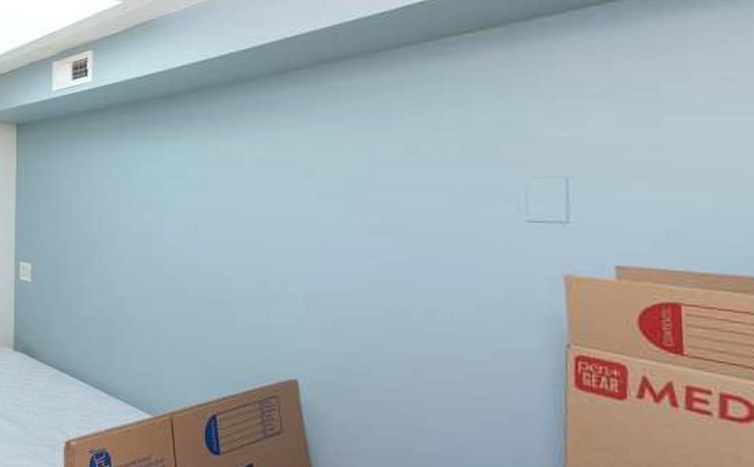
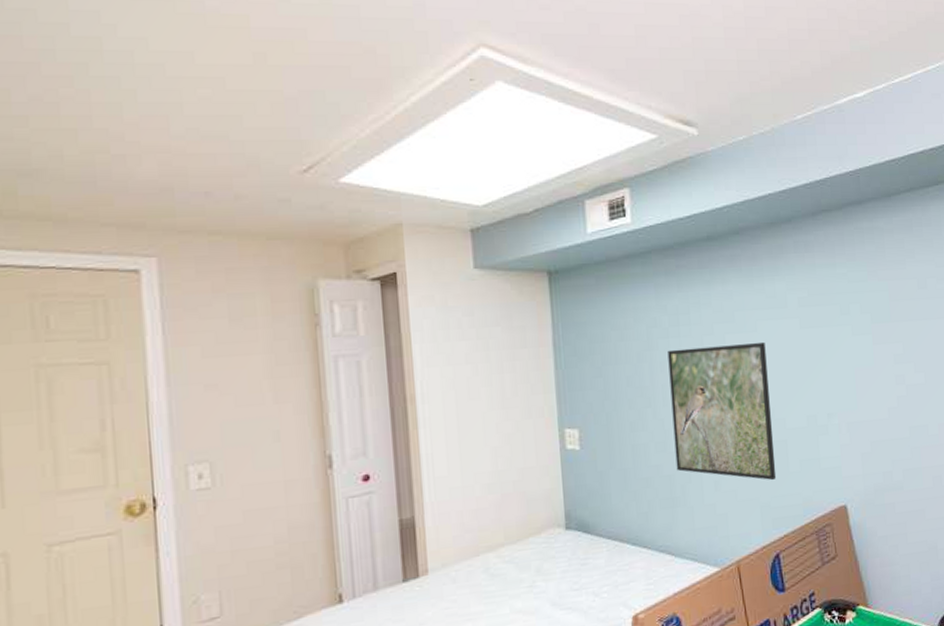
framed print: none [117,199,219,340] -> present [667,341,777,481]

